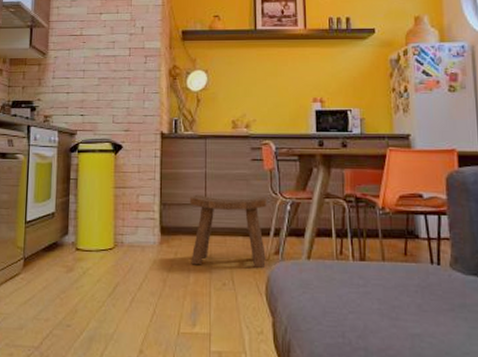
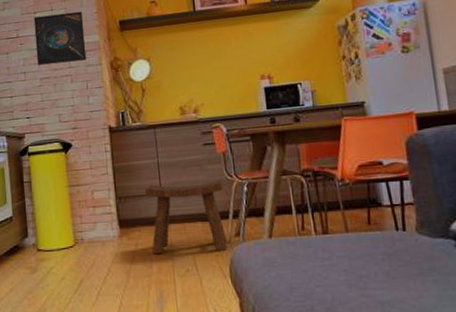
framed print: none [97,17,148,65] -> present [33,11,87,65]

